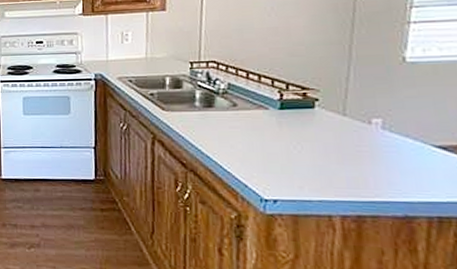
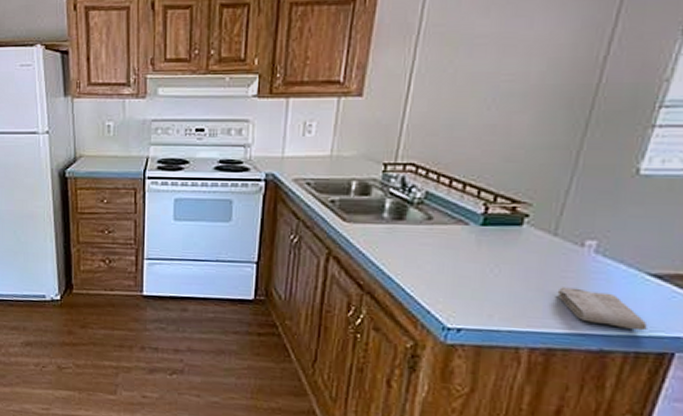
washcloth: none [355,160,444,197] -> present [557,287,648,331]

